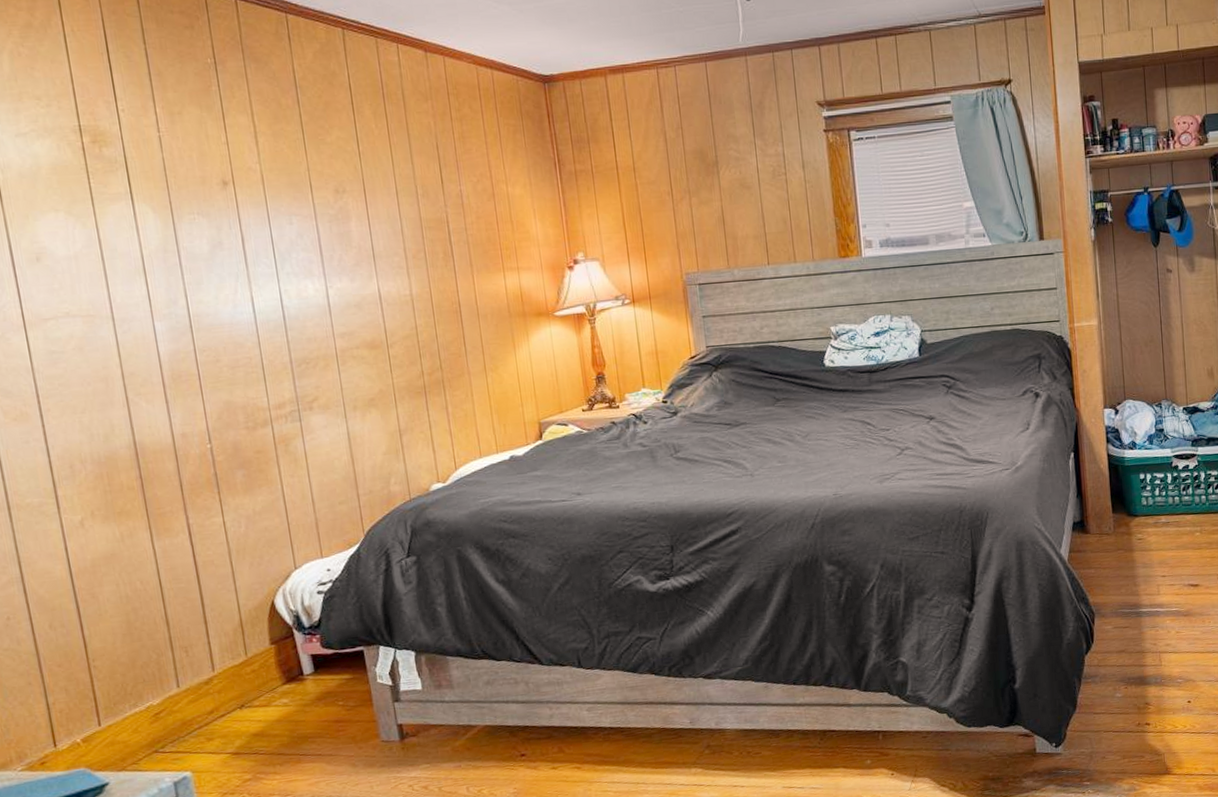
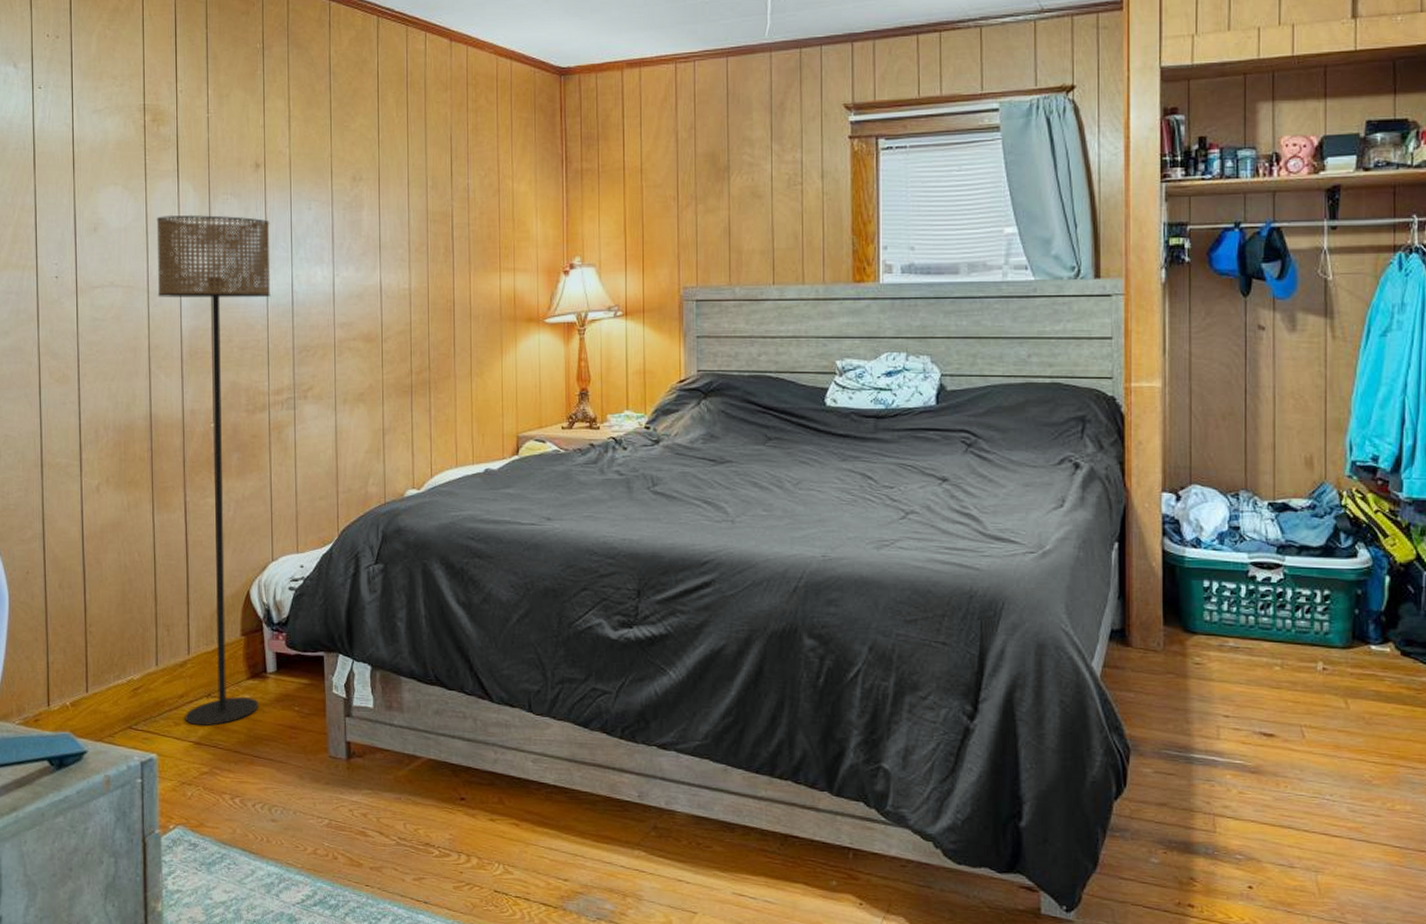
floor lamp: none [112,236,299,738] -> present [156,214,271,726]

